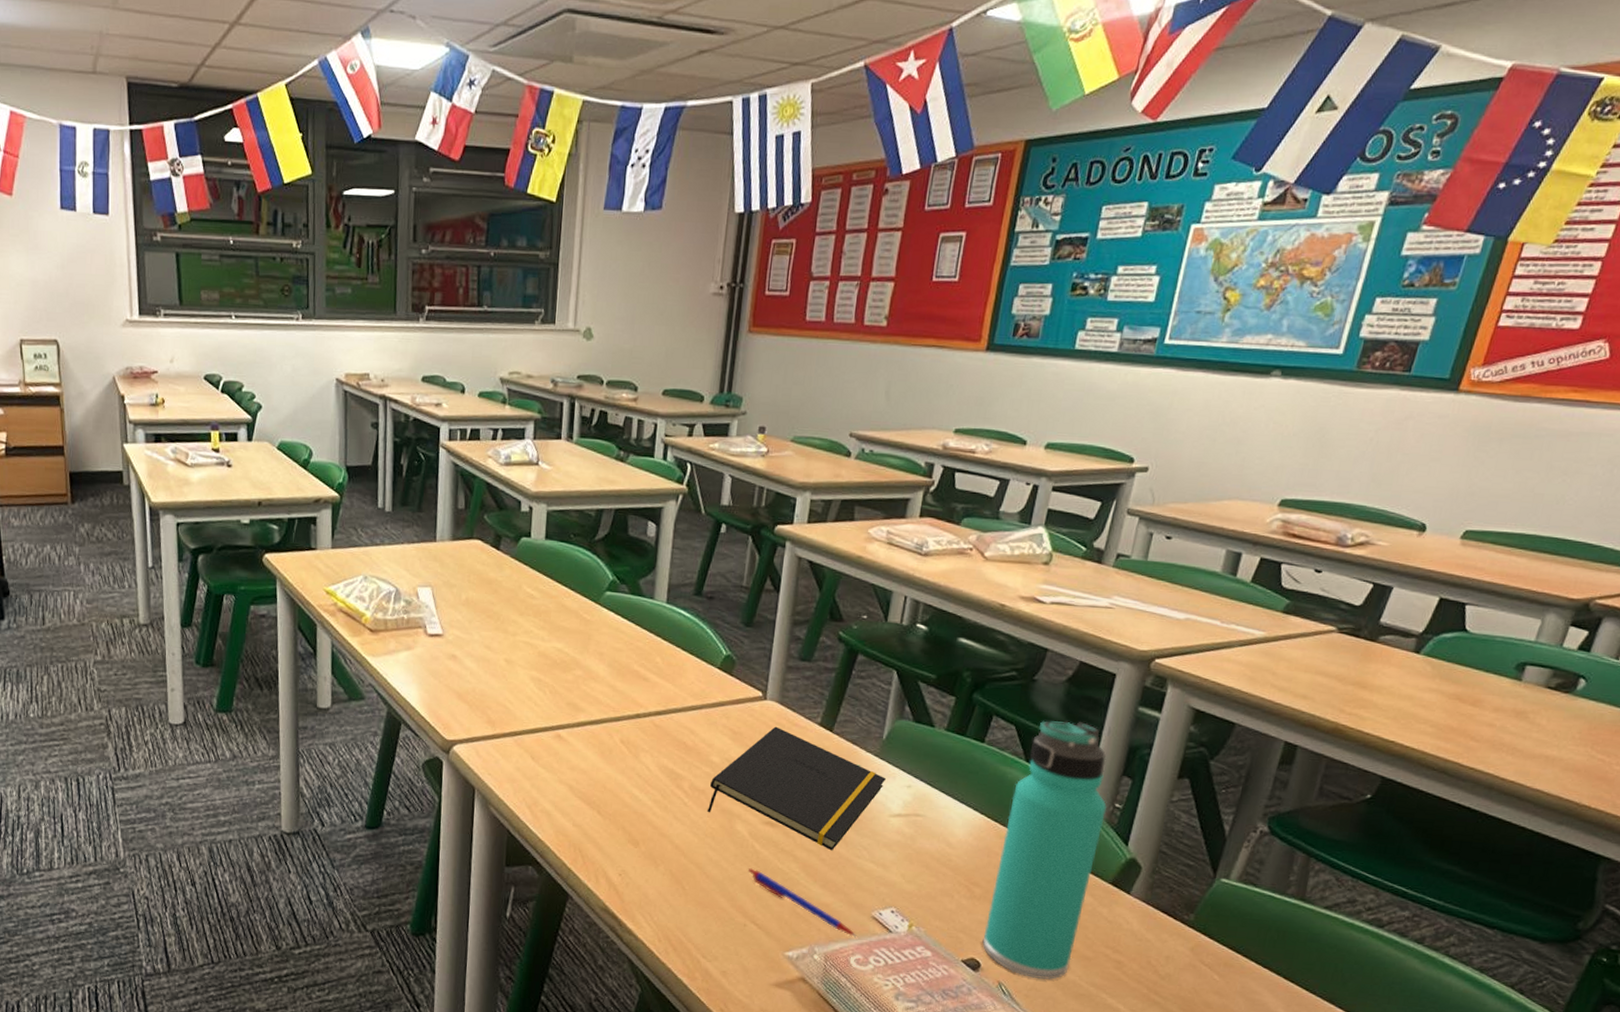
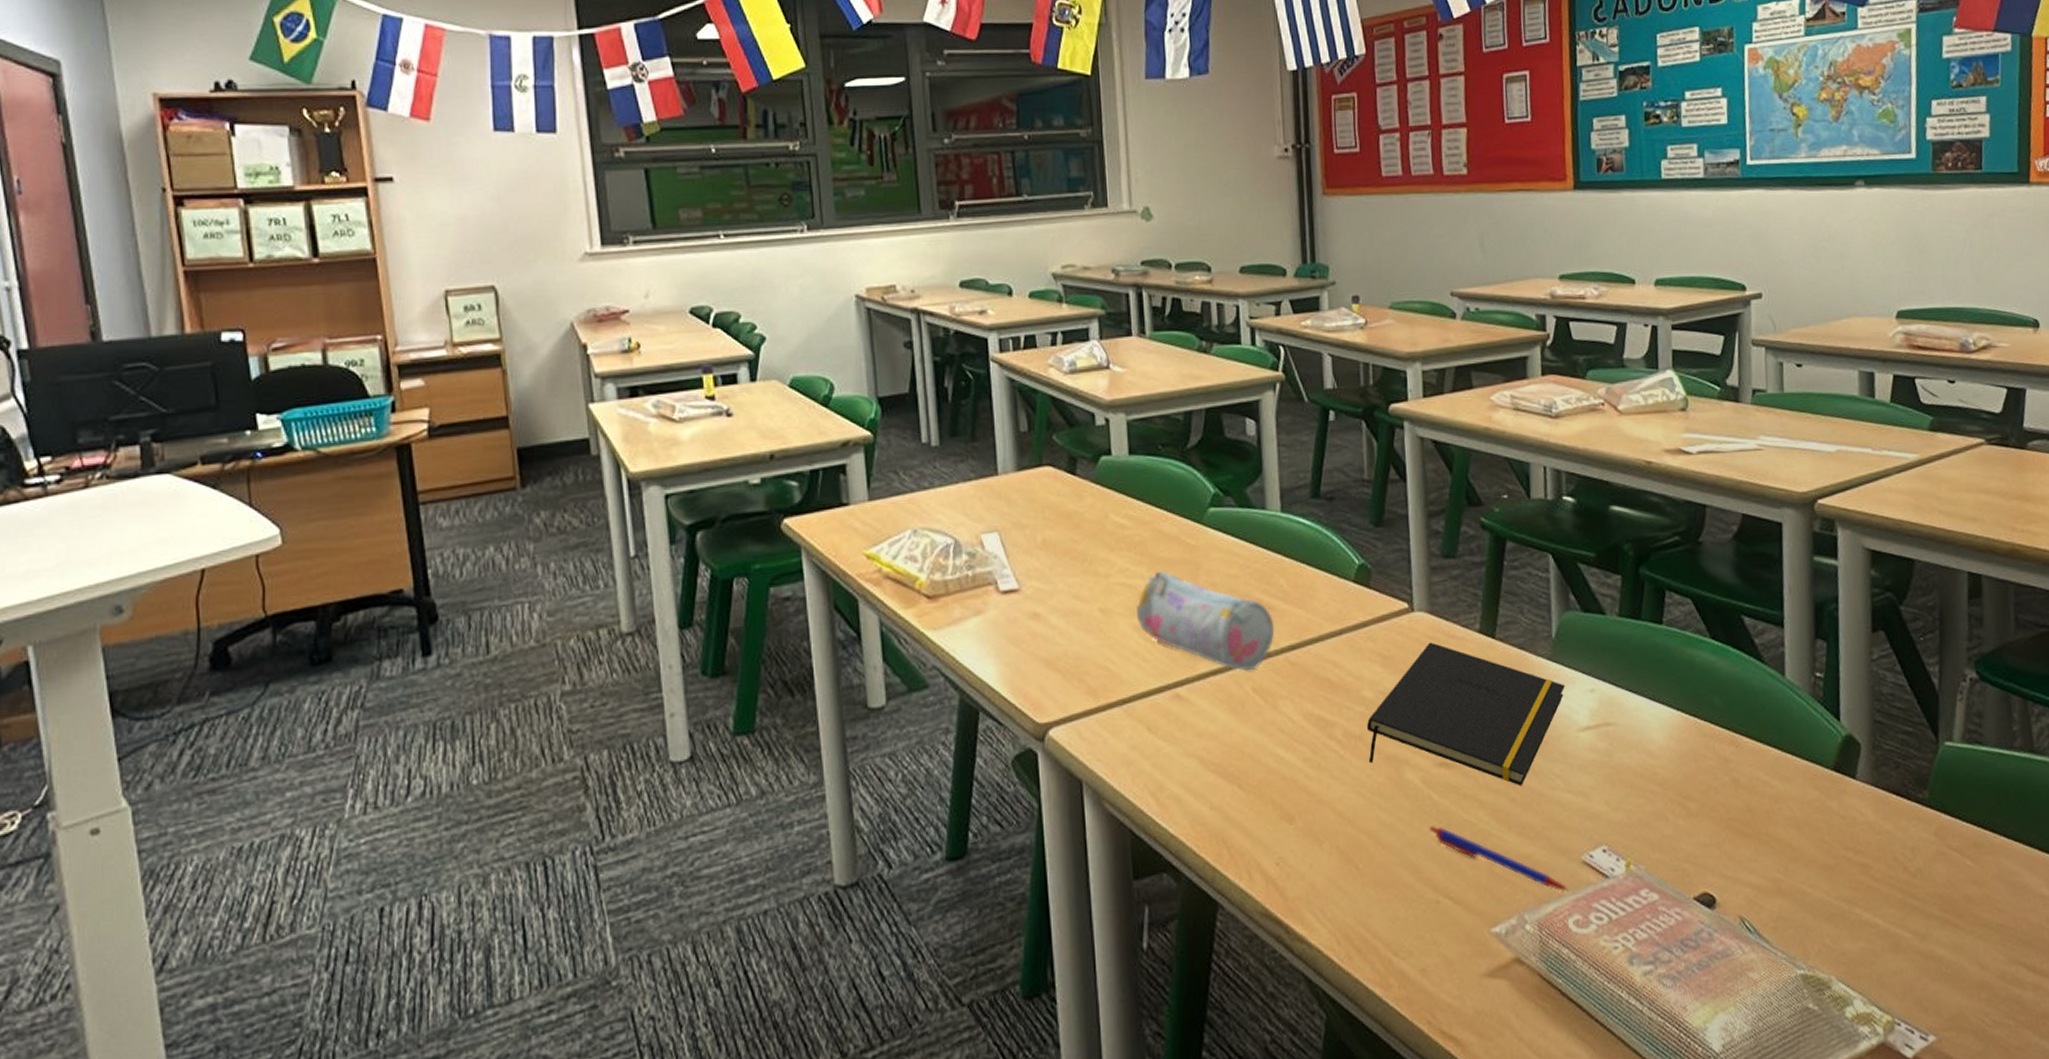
pencil case: none [534,636,647,726] -> present [1137,571,1275,671]
thermos bottle: present [982,720,1107,979] -> none [1706,583,1813,904]

